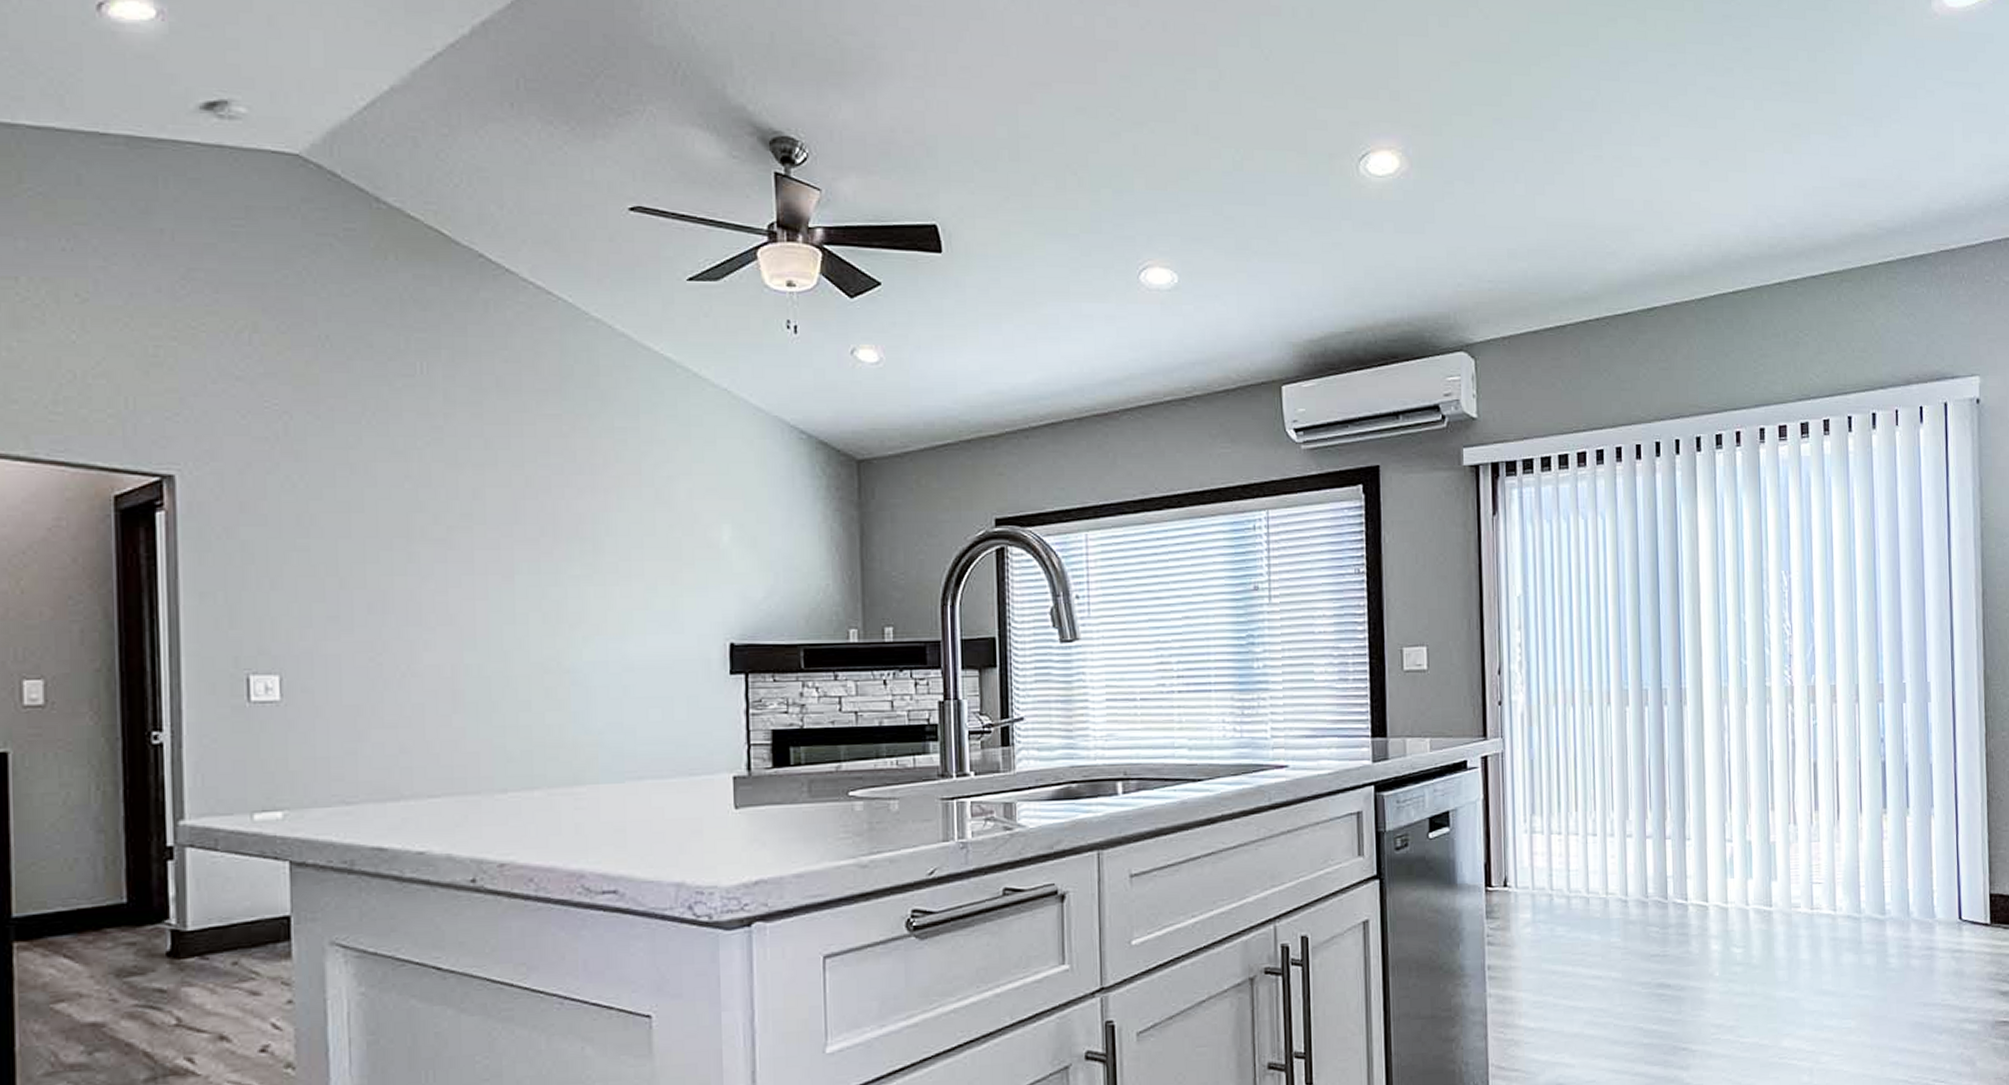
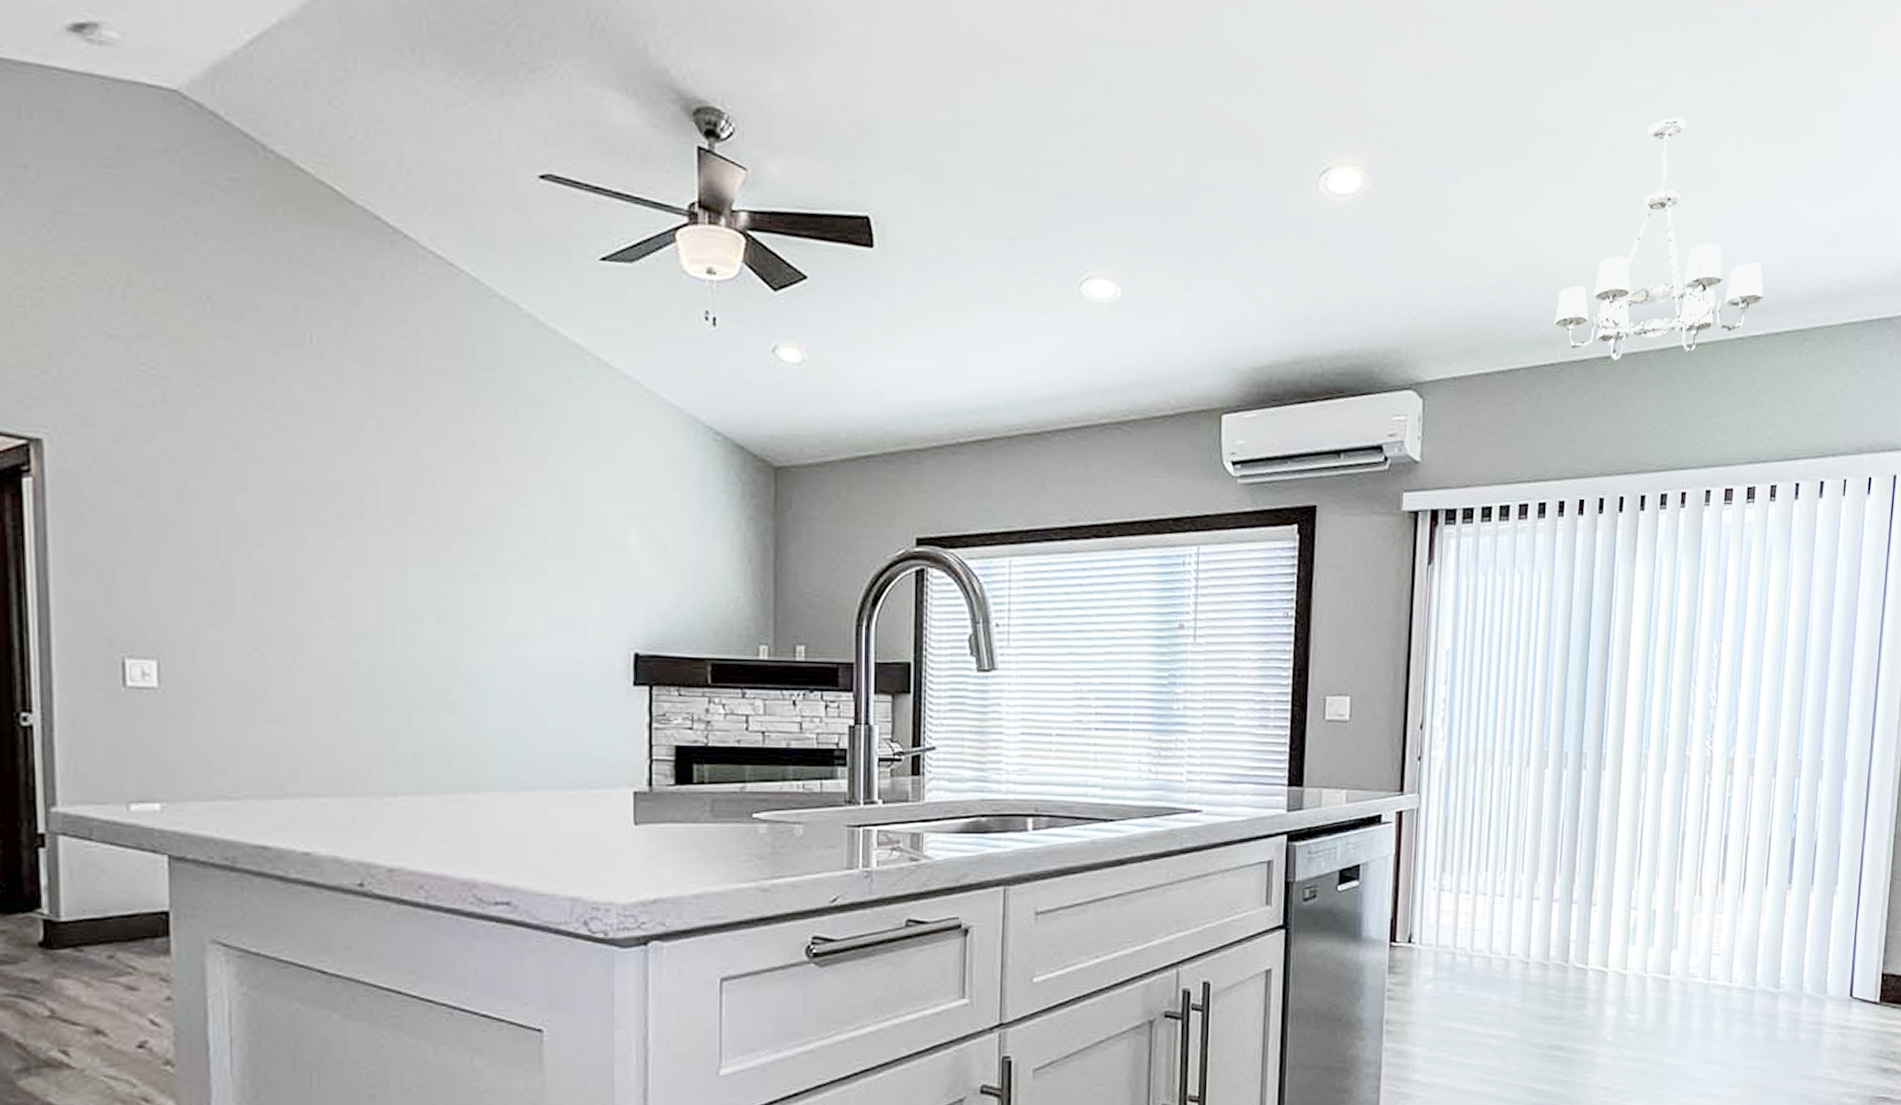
chandelier: none [1595,85,1798,312] -> present [1553,117,1764,361]

